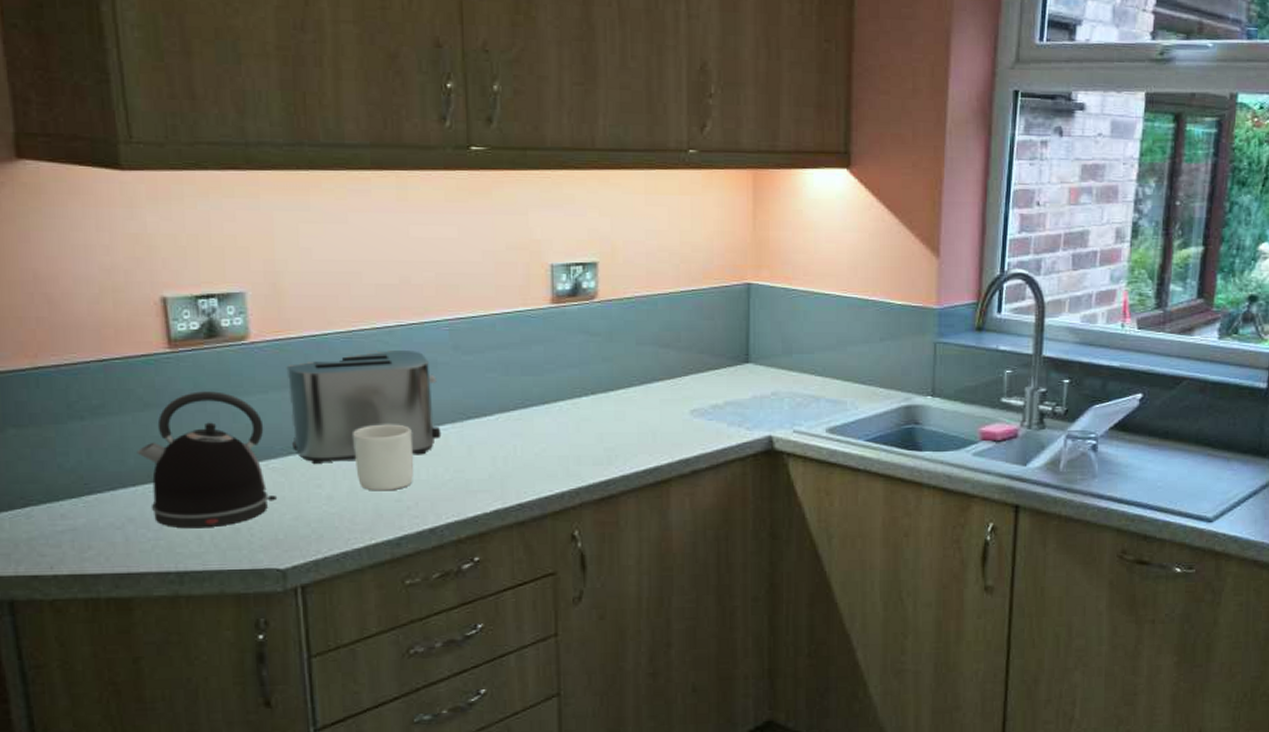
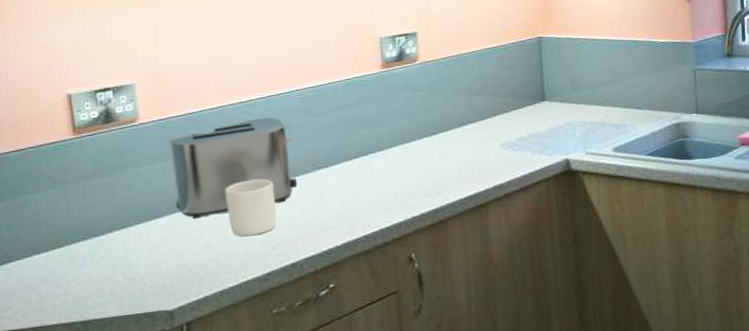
kettle: present [136,391,278,529] -> none [48,166,165,284]

